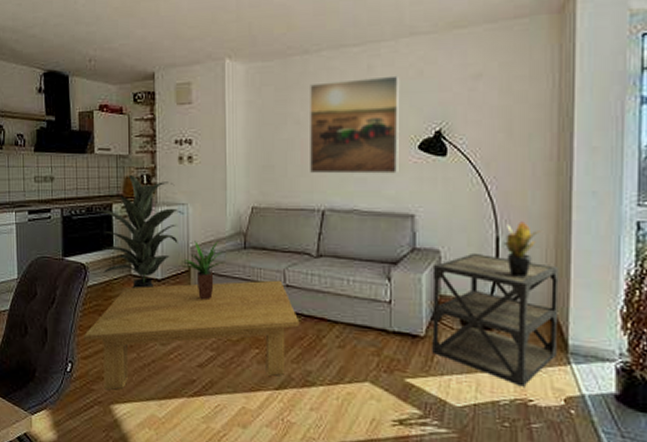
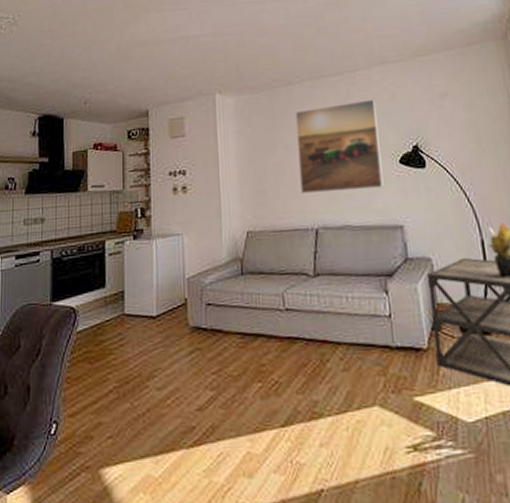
coffee table: present [84,280,300,390] -> none [72,304,302,450]
indoor plant: present [94,174,184,289] -> none [86,209,179,329]
potted plant: present [179,240,226,301] -> none [175,268,223,335]

